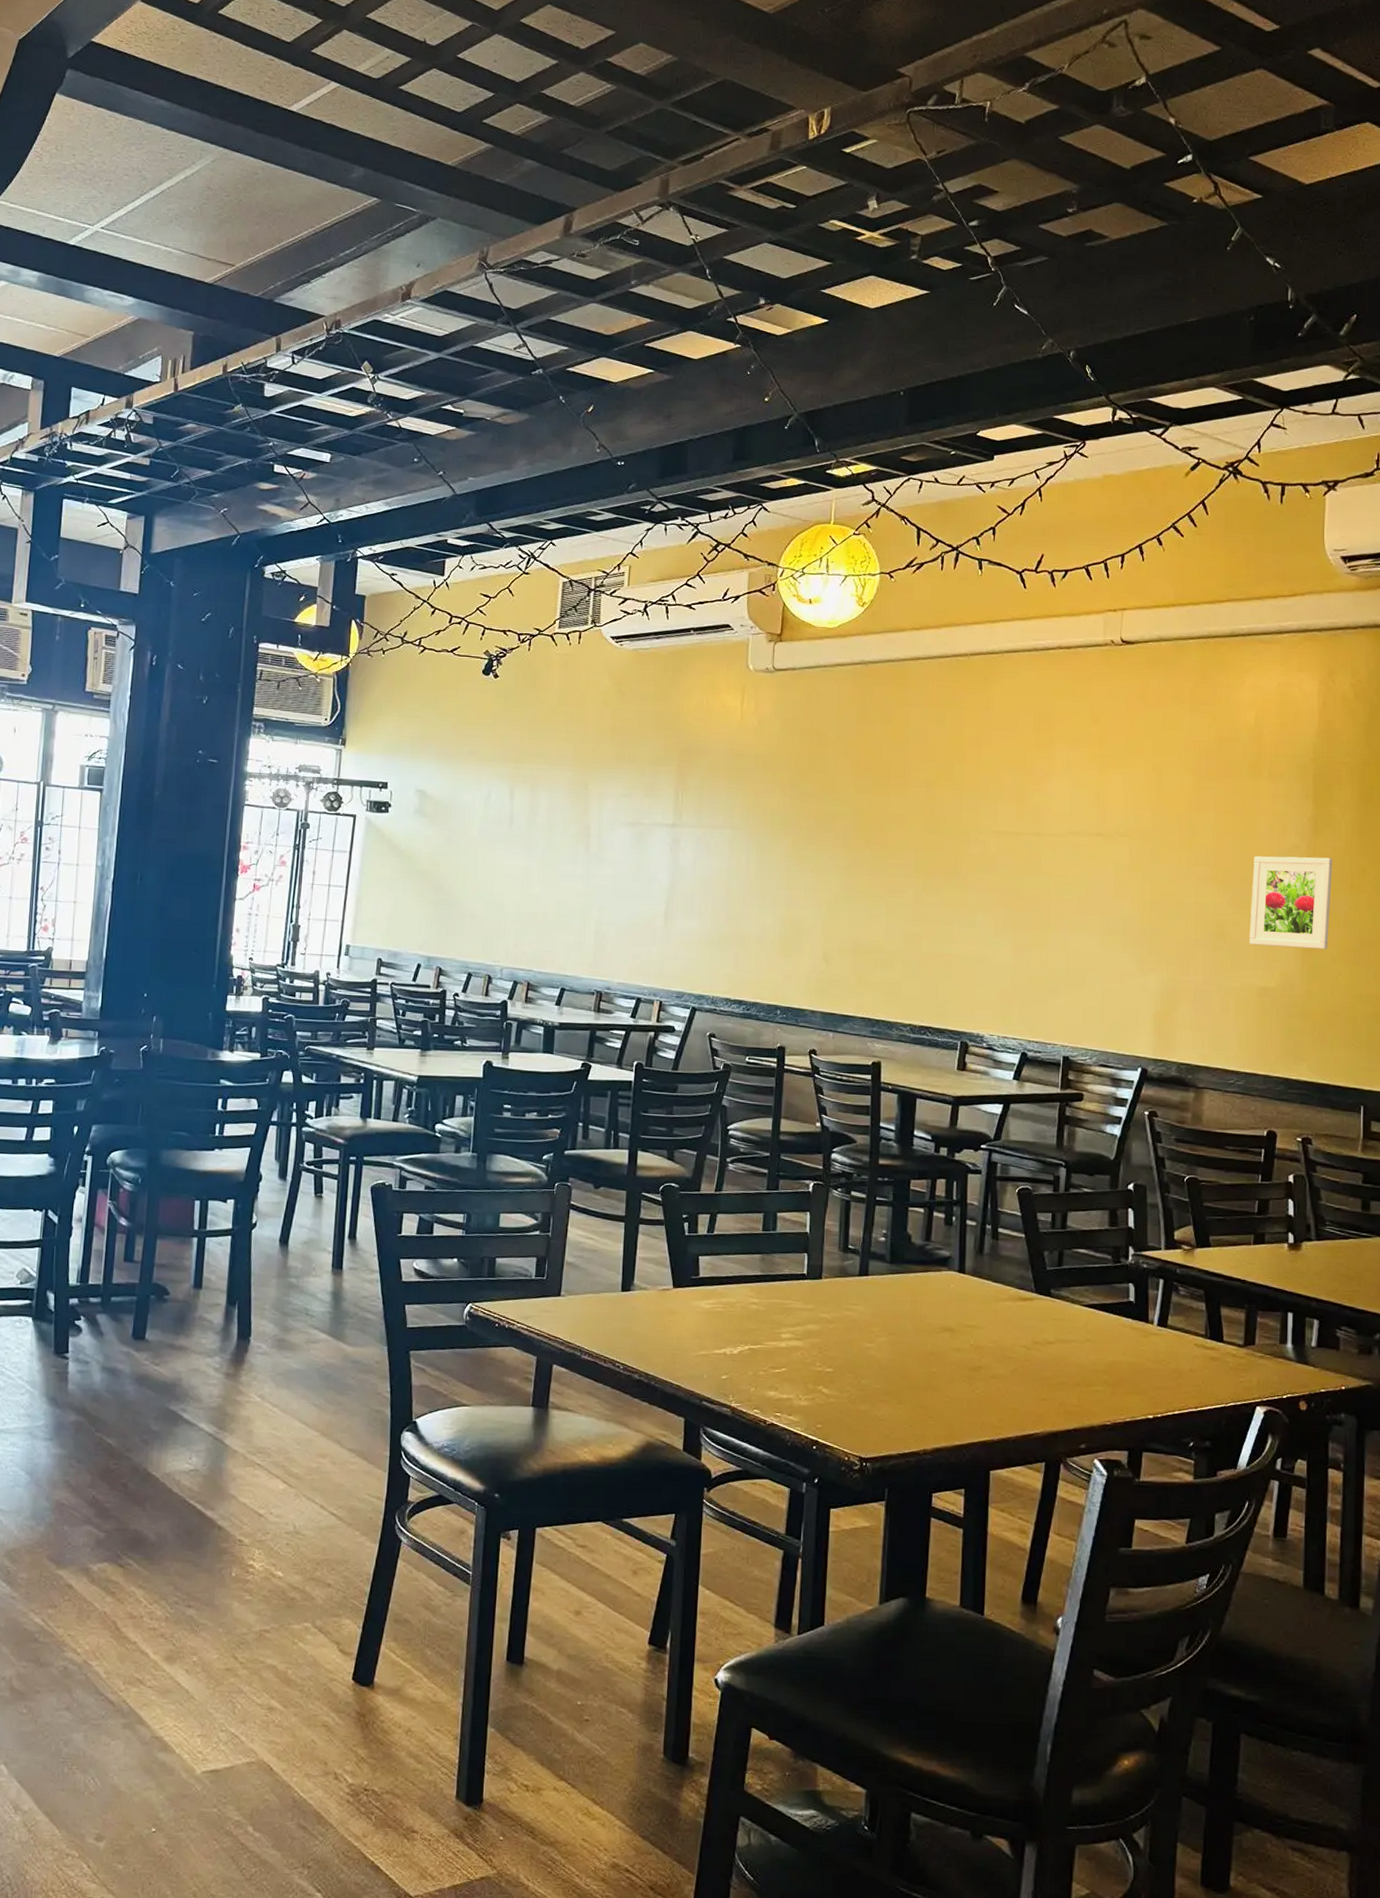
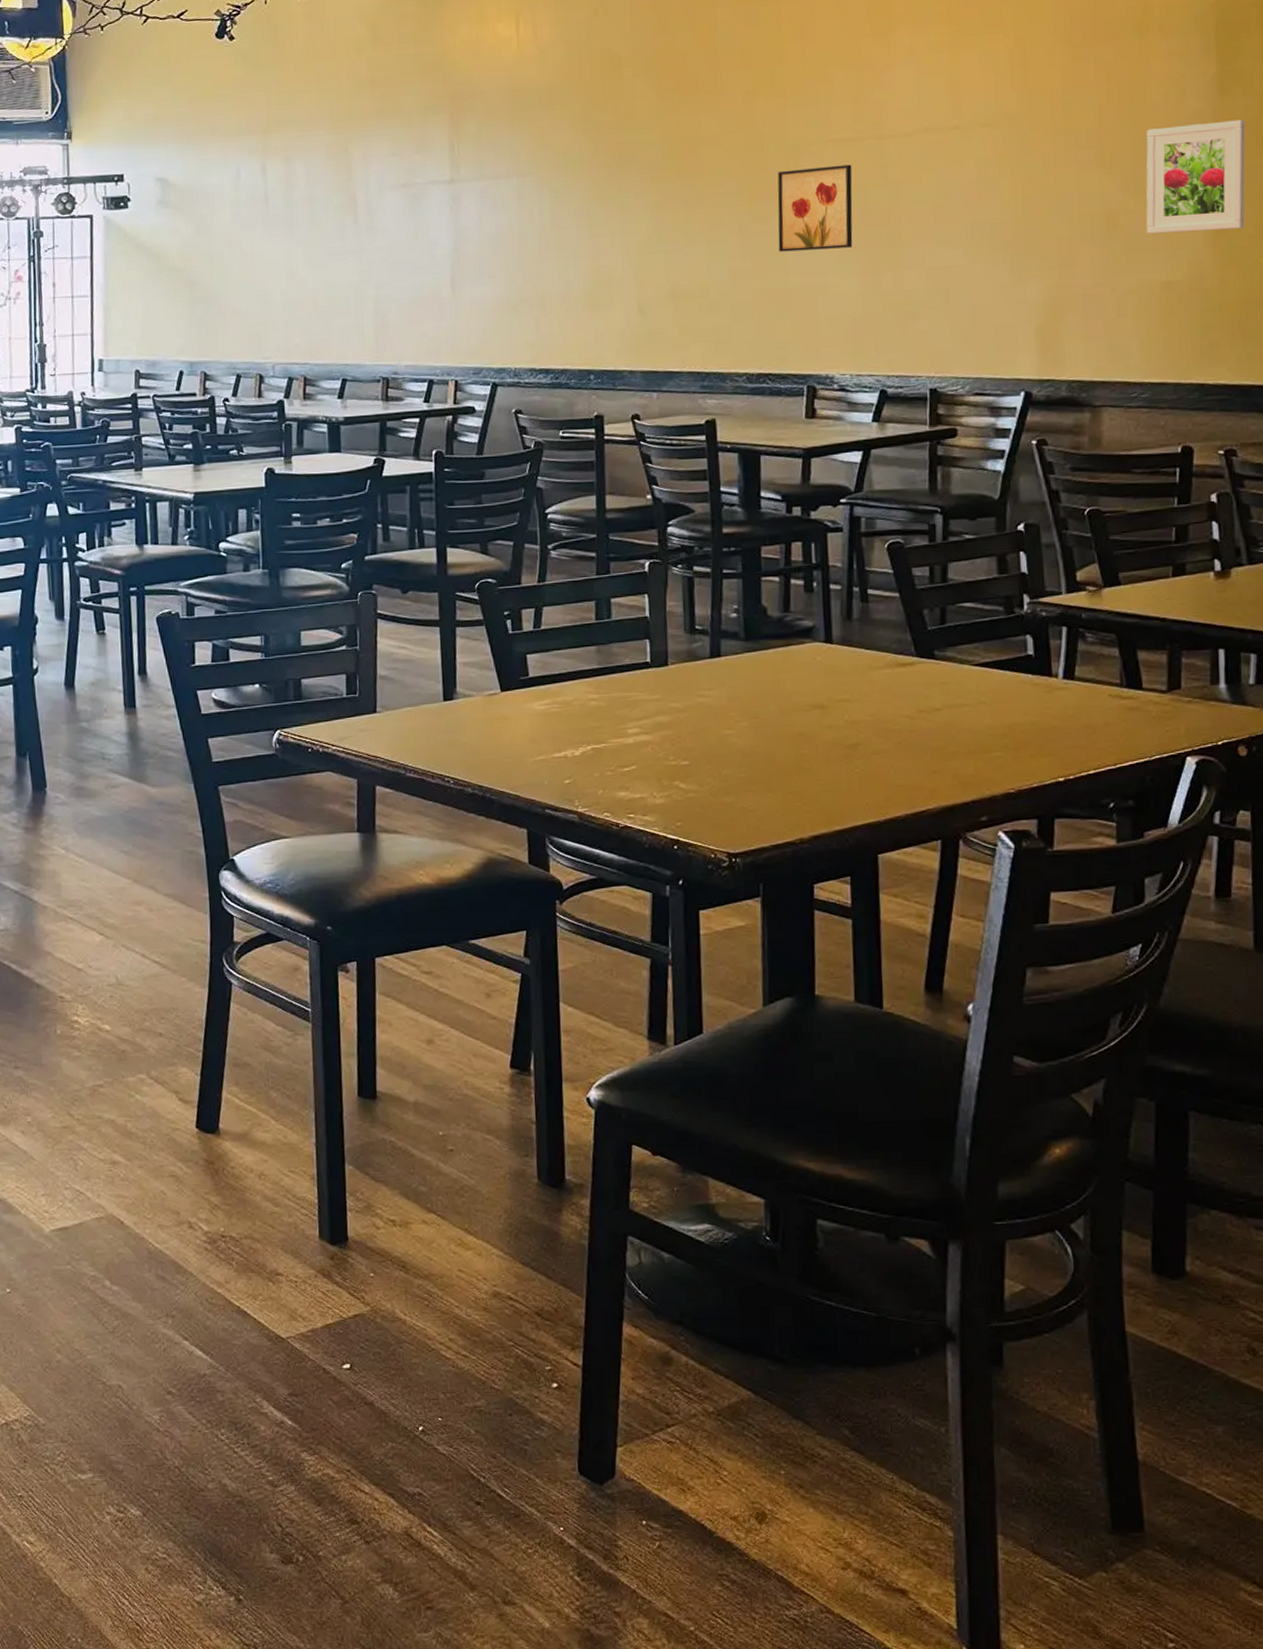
wall art: none [946,852,1012,925] -> present [777,164,853,252]

